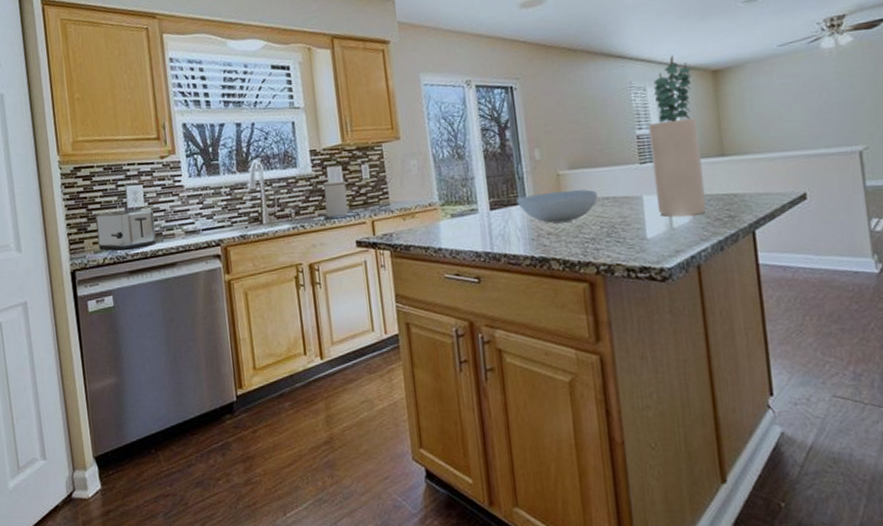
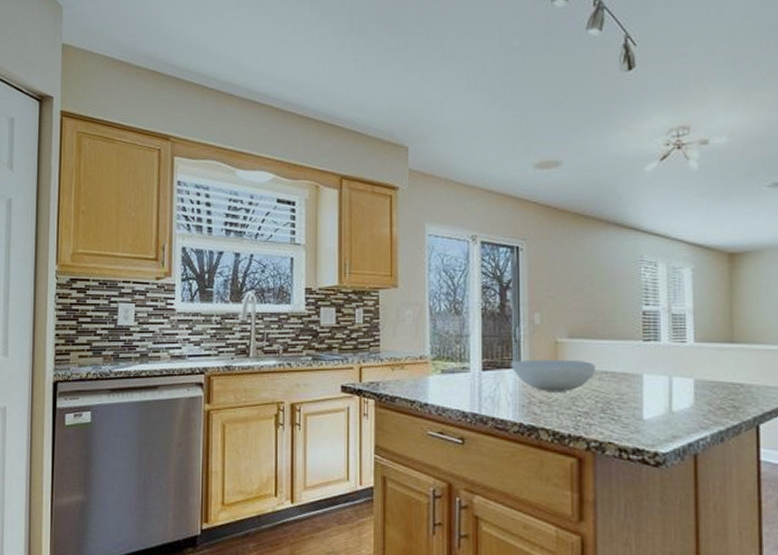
toaster: present [95,209,156,251] -> none [83,327,142,368]
canister: present [323,180,348,218] -> none [314,322,338,360]
vase: present [648,55,707,217] -> none [656,233,709,402]

